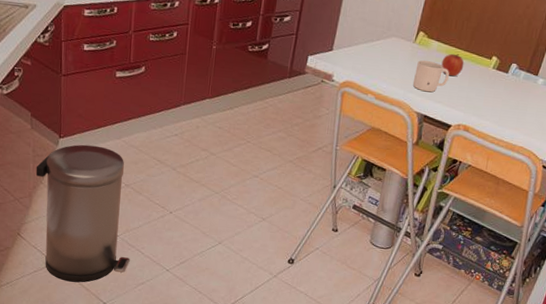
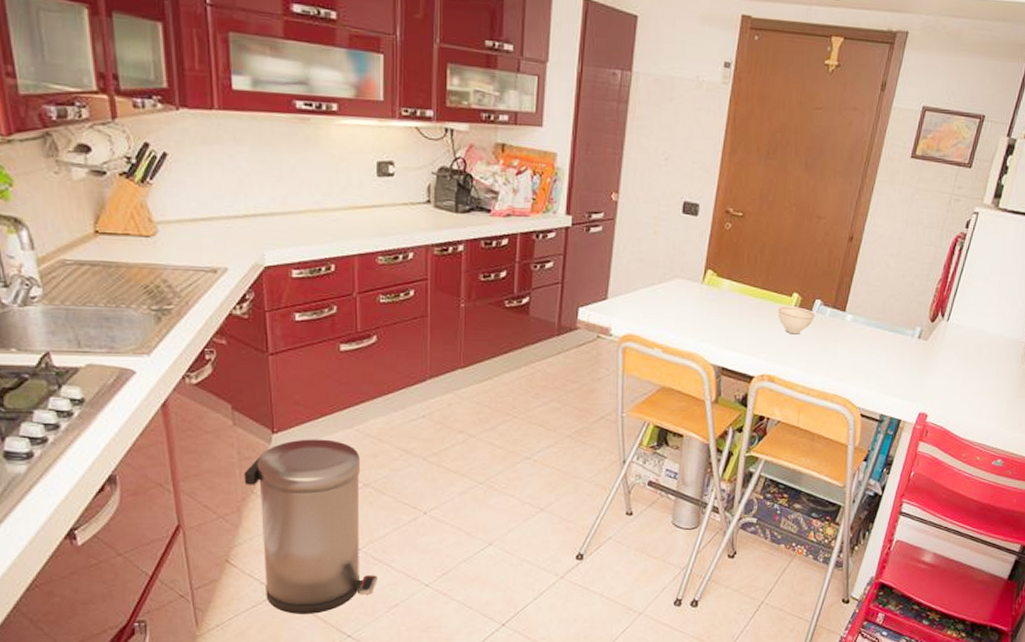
mug: present [413,60,450,93] -> none [706,303,747,340]
fruit: present [441,53,465,77] -> none [736,293,762,320]
bowl: none [477,66,511,93] -> present [778,305,816,335]

